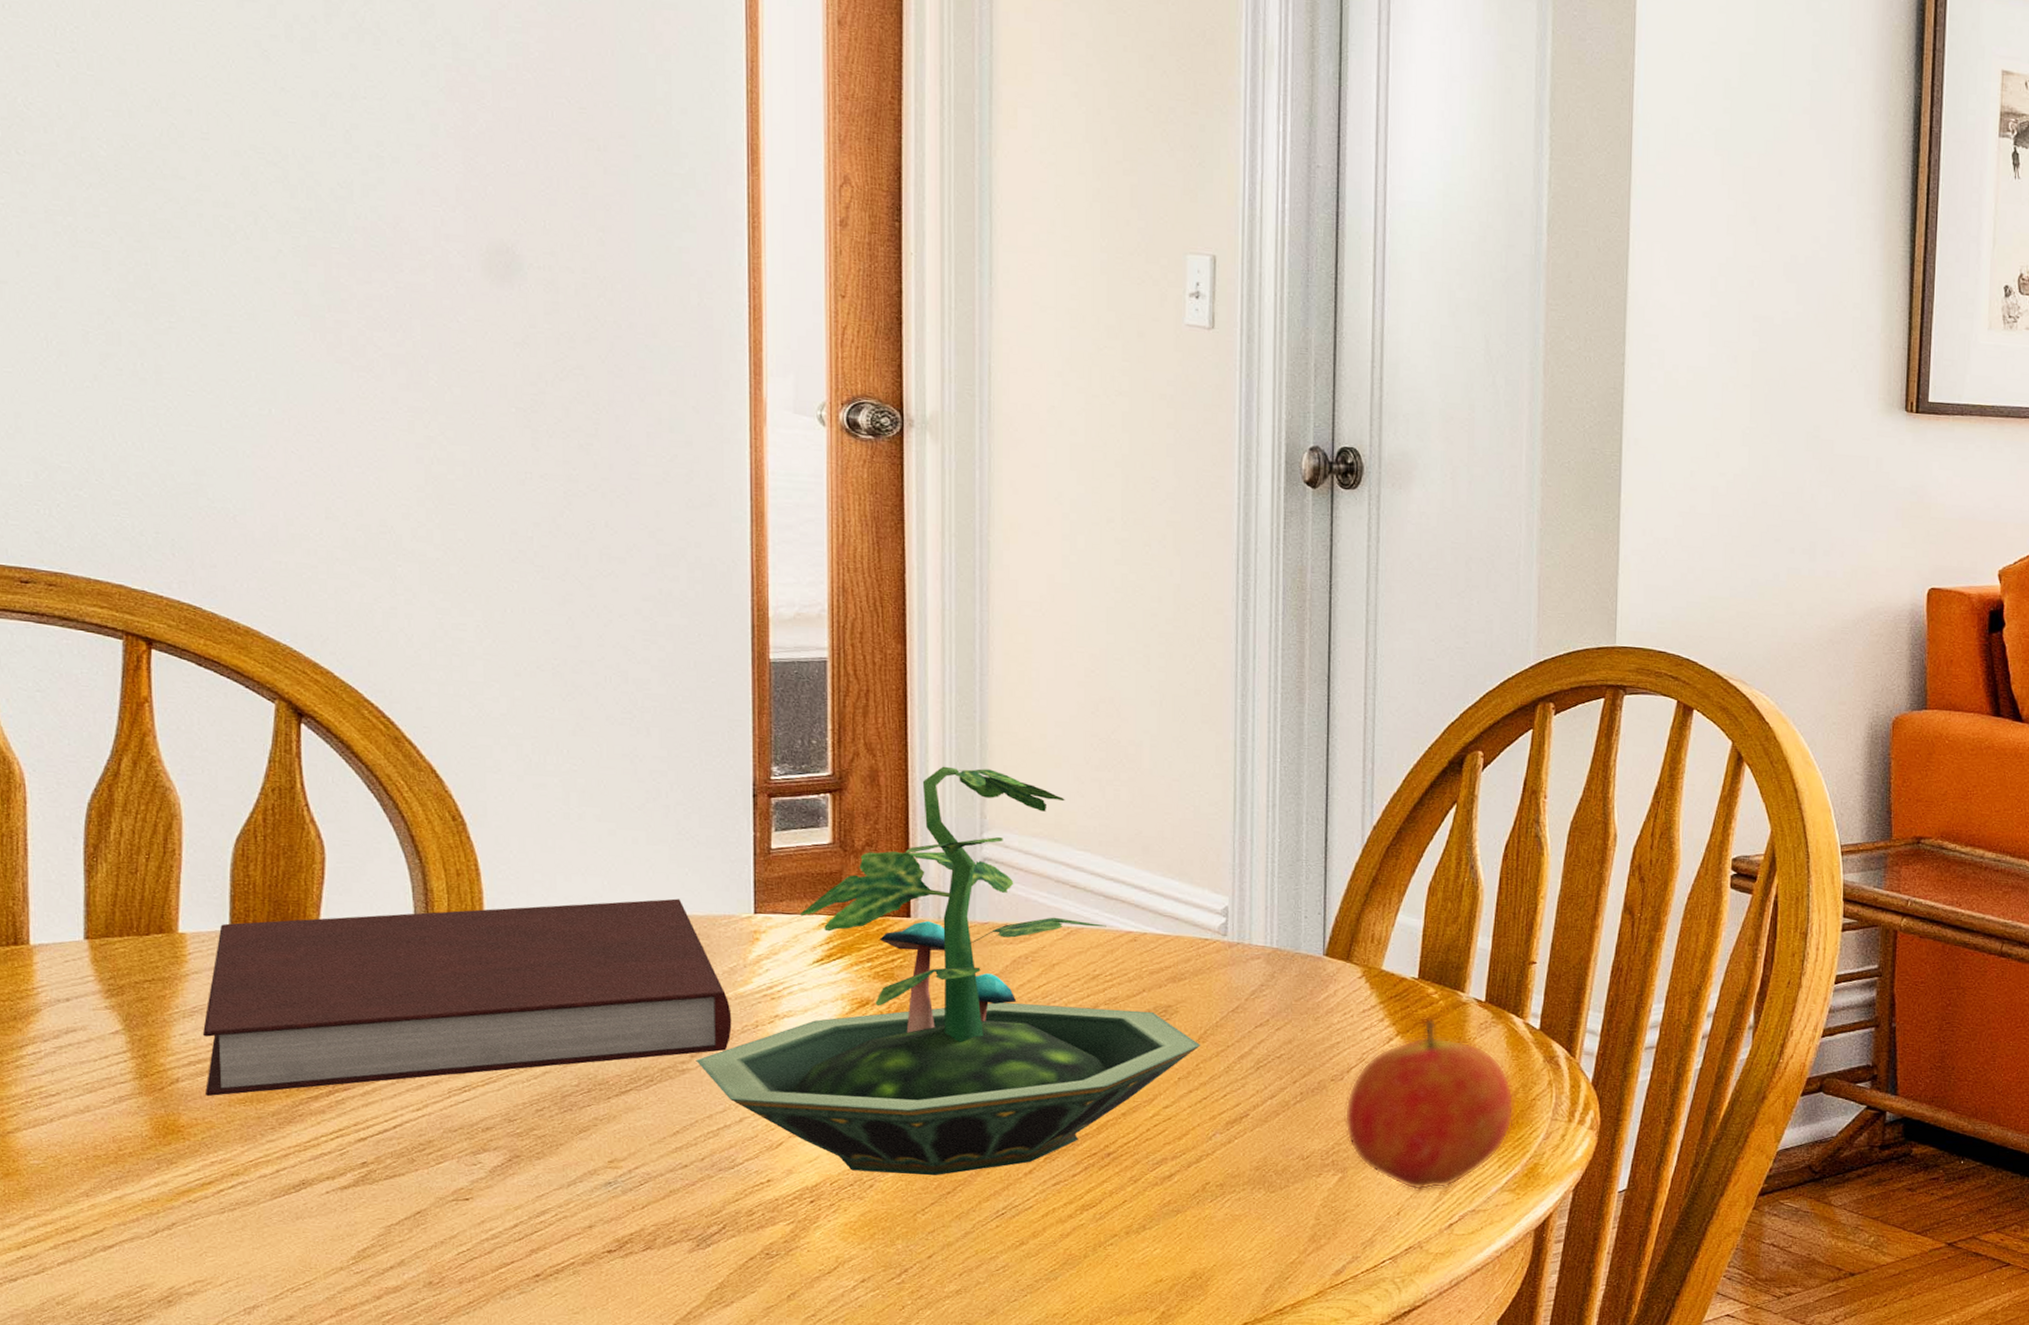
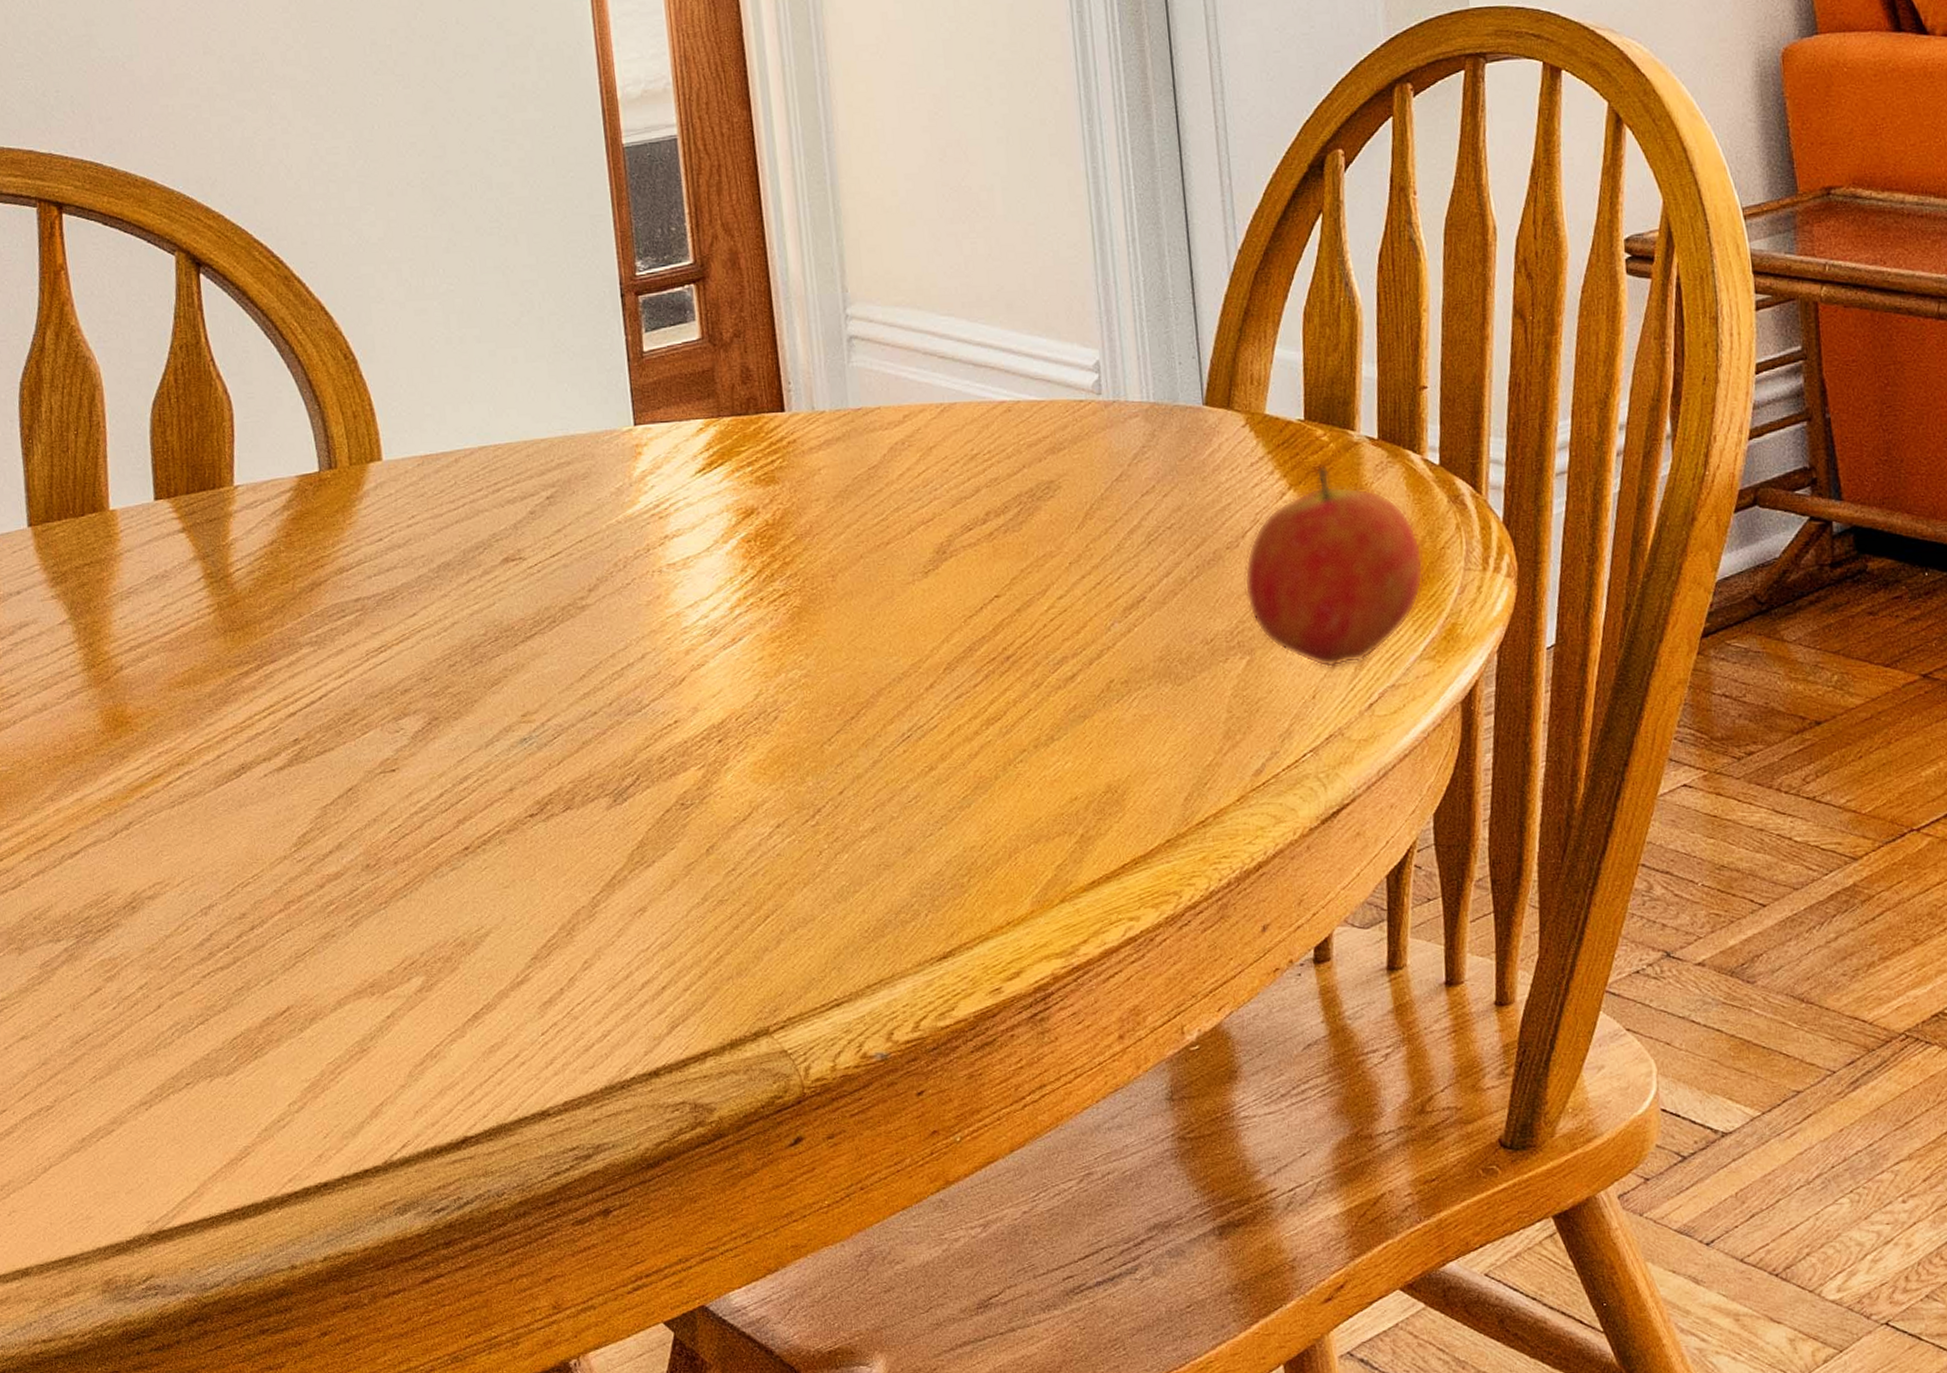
notebook: present [203,898,732,1096] -> none [140,418,625,682]
terrarium: present [696,766,1201,1176] -> none [593,236,1089,702]

